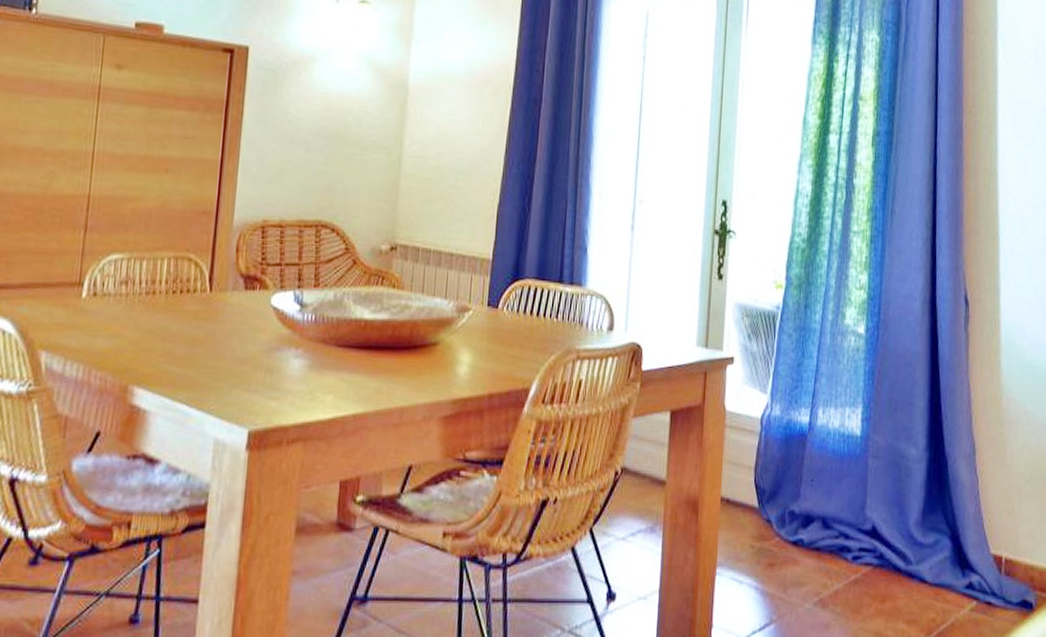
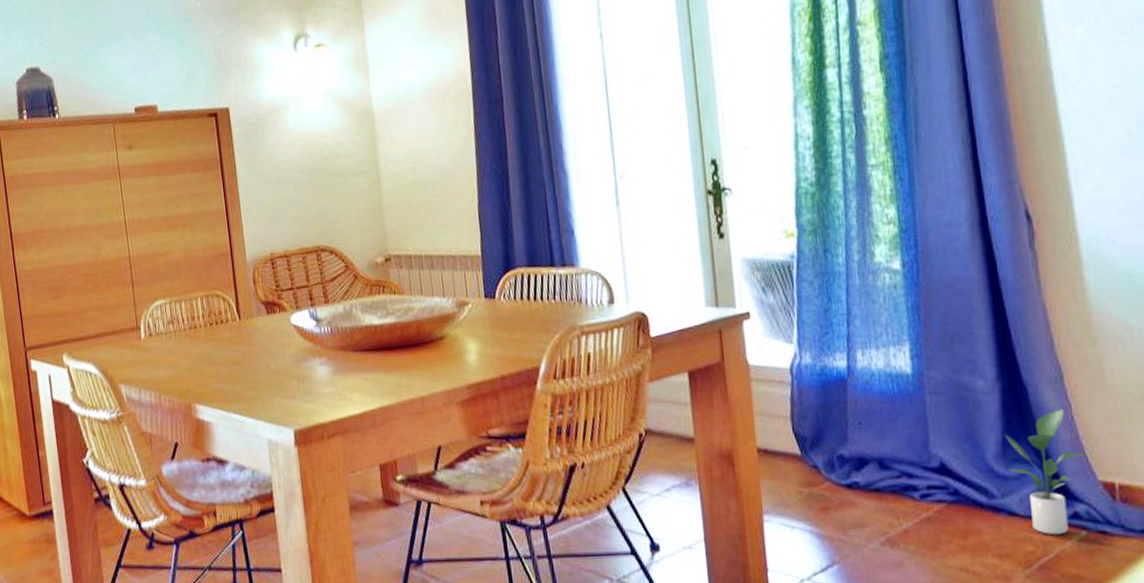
potted plant: none [923,483,985,604] -> present [1004,409,1087,535]

